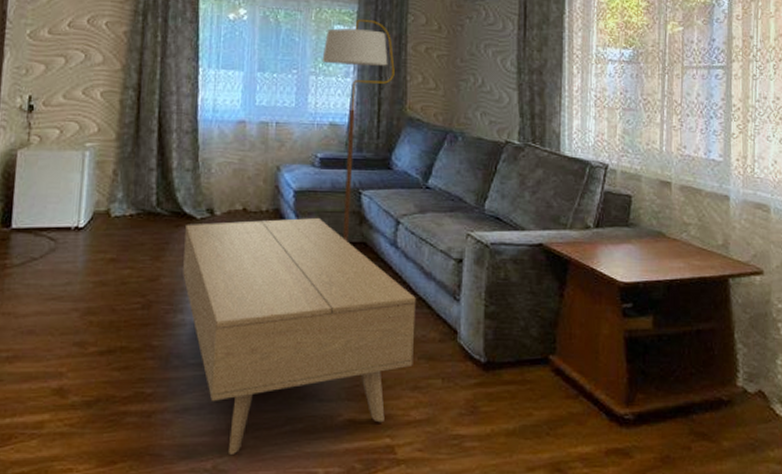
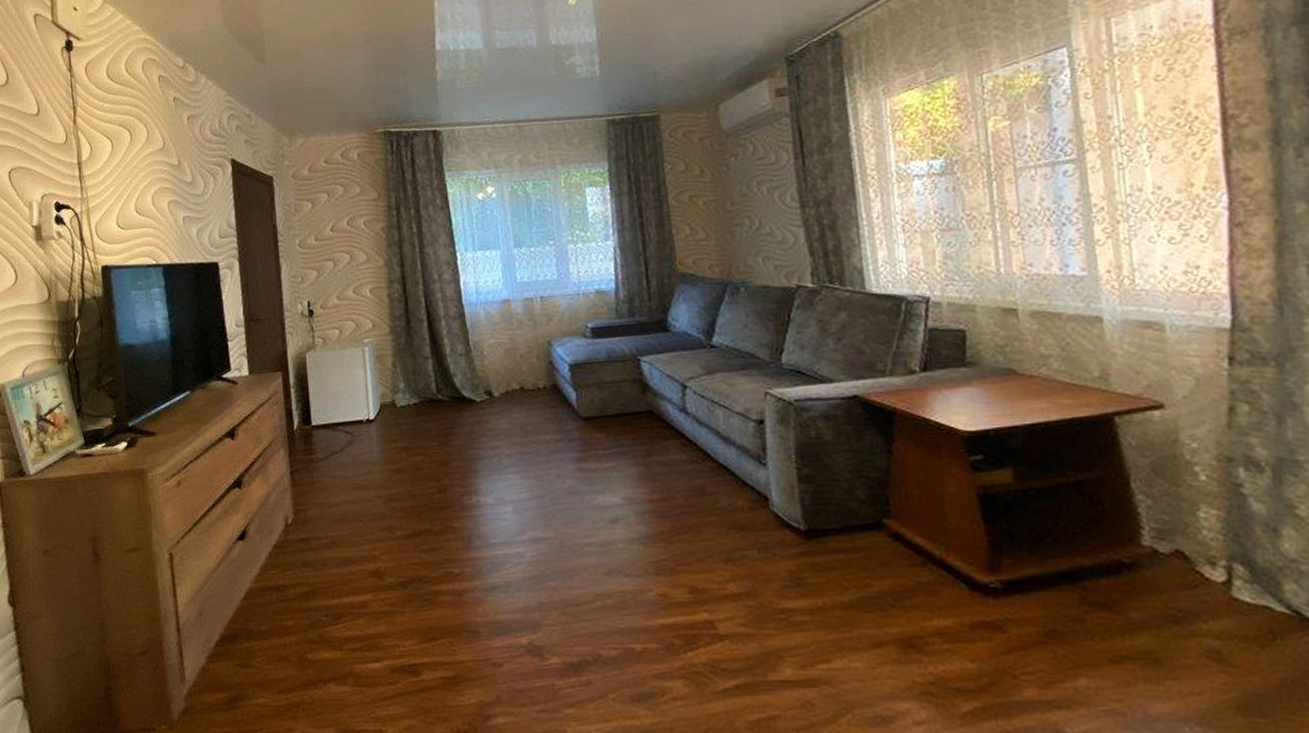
coffee table: present [183,217,416,454] -> none [467,389,723,631]
floor lamp: present [322,18,395,242] -> none [578,176,659,412]

